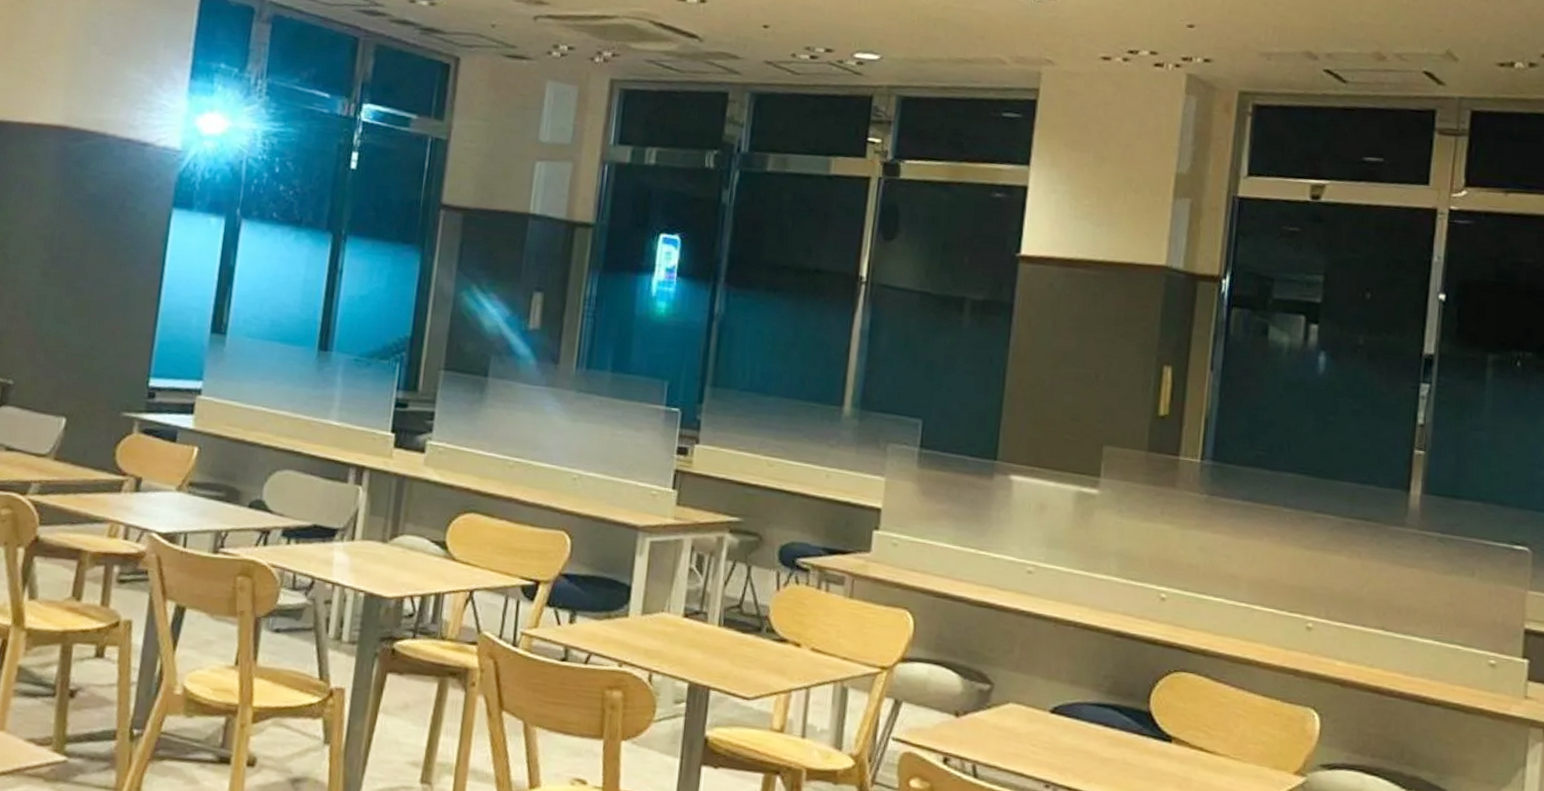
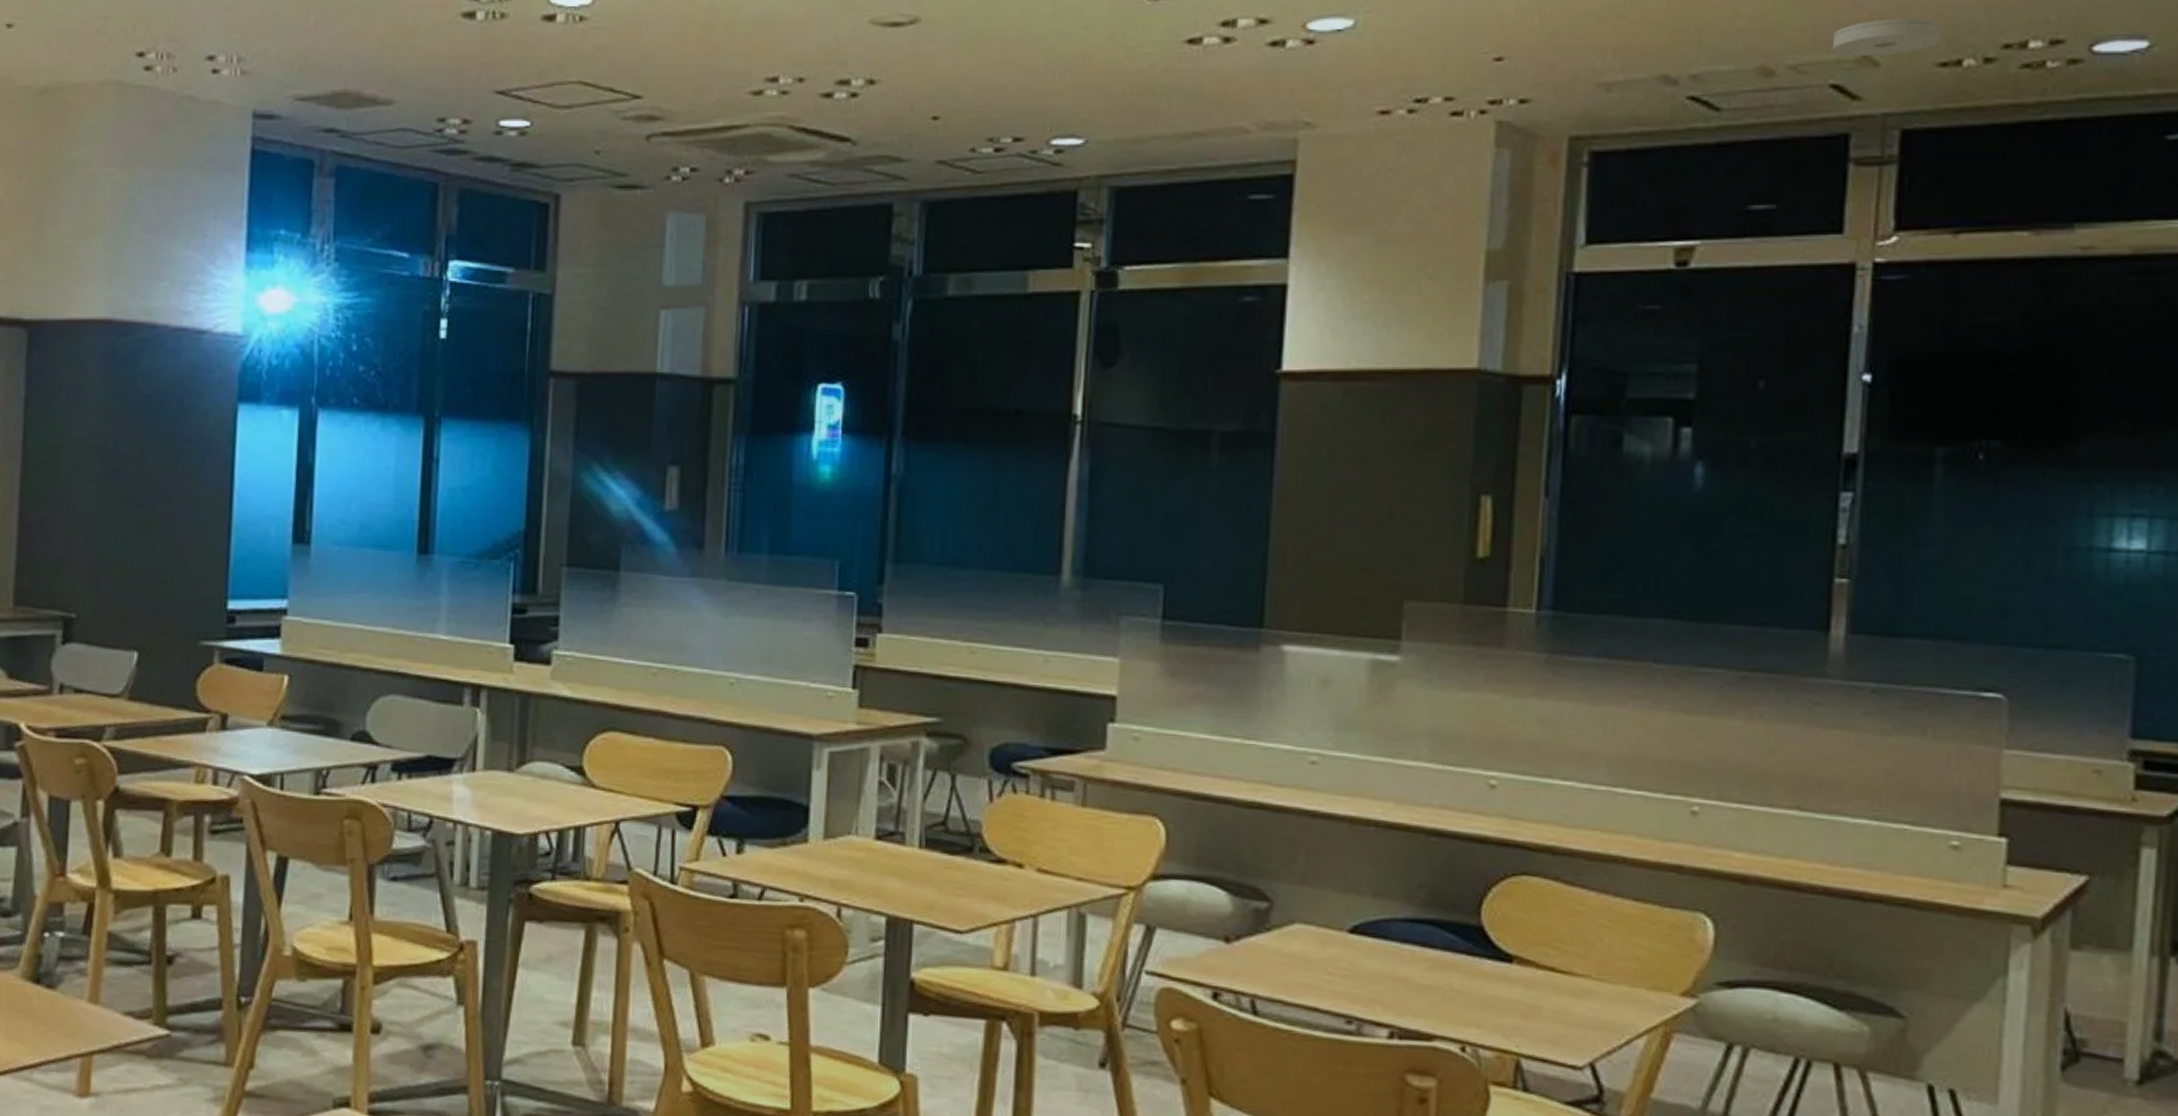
smoke detector: none [1426,26,1501,54] -> present [1832,18,1940,56]

